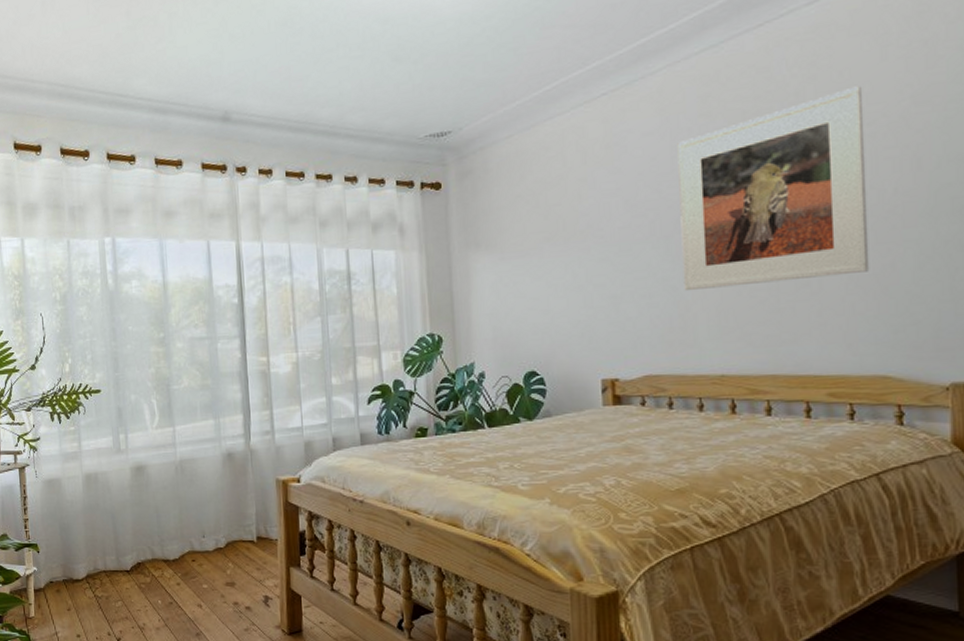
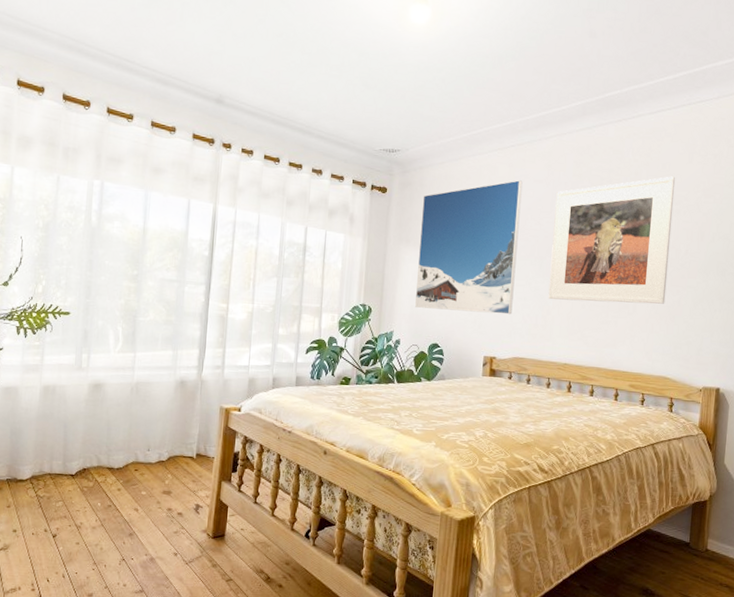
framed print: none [489,138,634,328] -> present [415,180,523,315]

